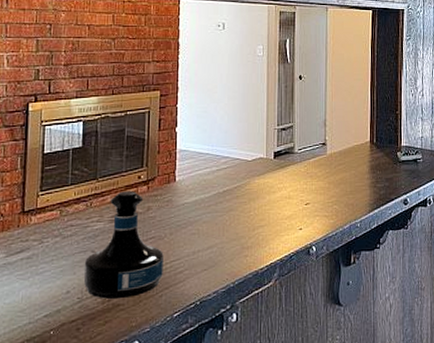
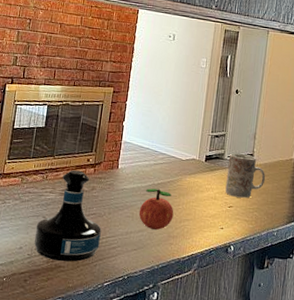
apple: none [205,197,245,243] -> present [138,188,174,230]
mug: none [299,144,342,193] -> present [225,153,266,198]

